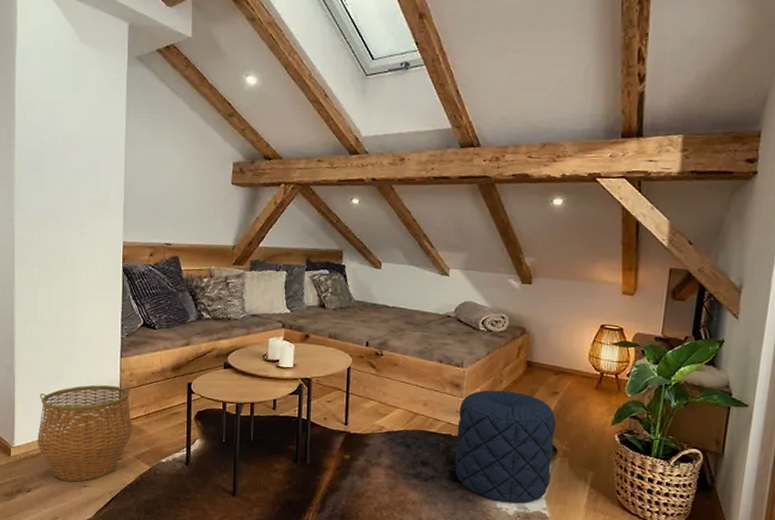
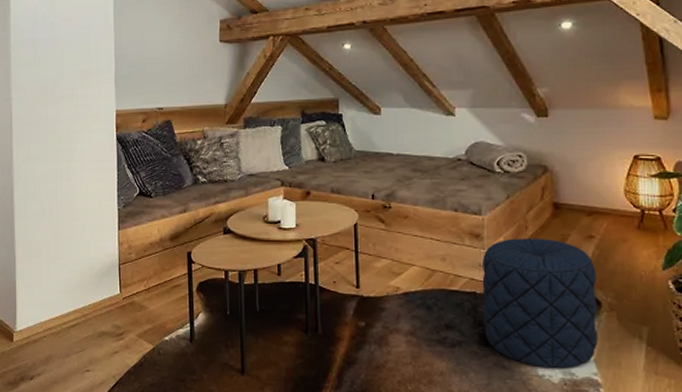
basket: present [37,385,133,482] -> none [39,259,134,367]

